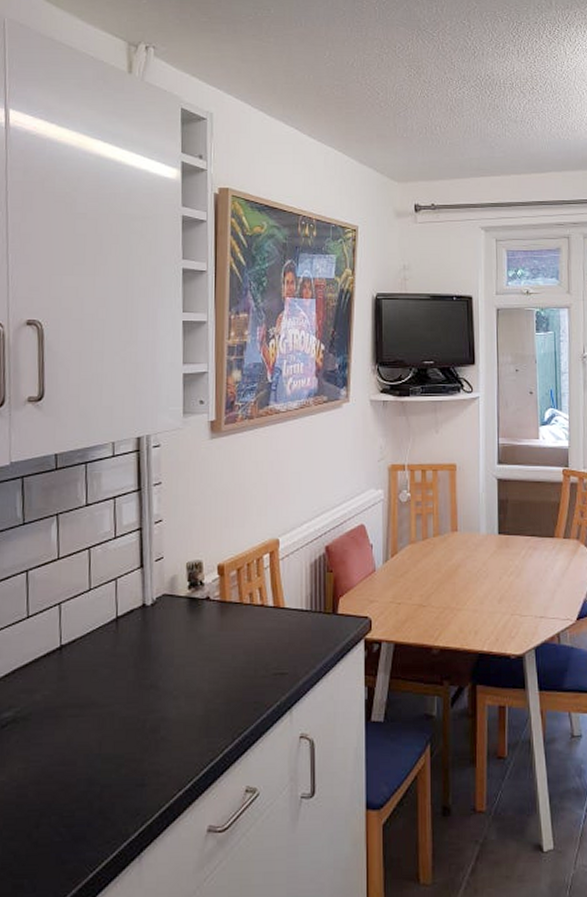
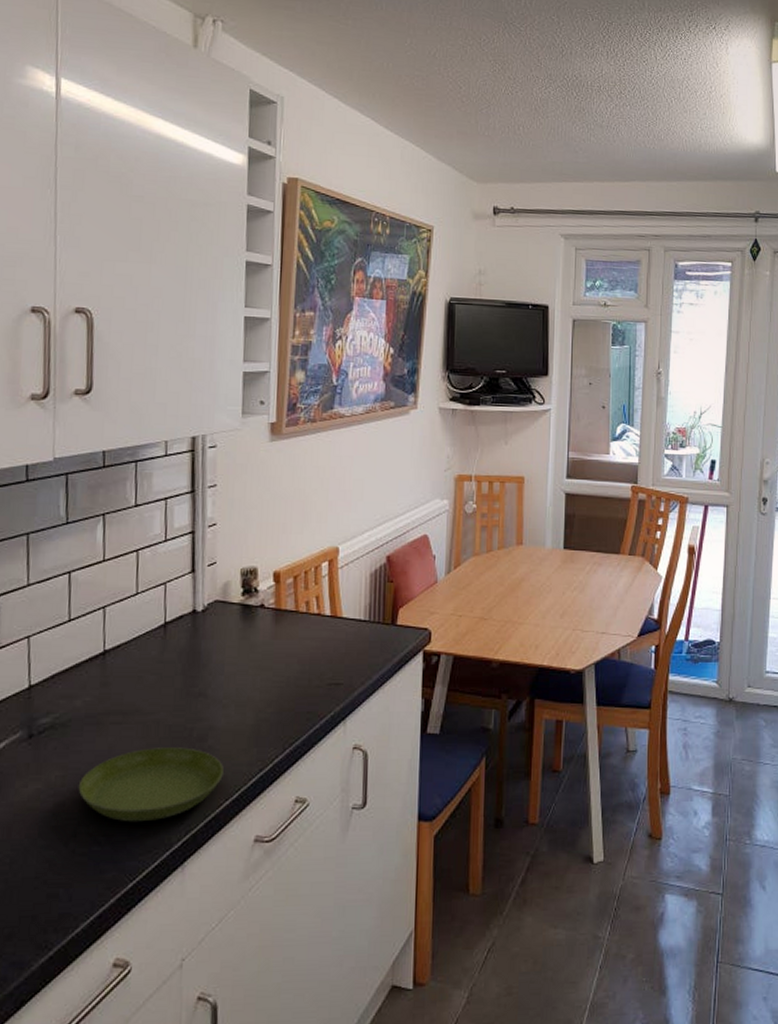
saucer: none [39,739,176,813] -> present [78,747,224,822]

